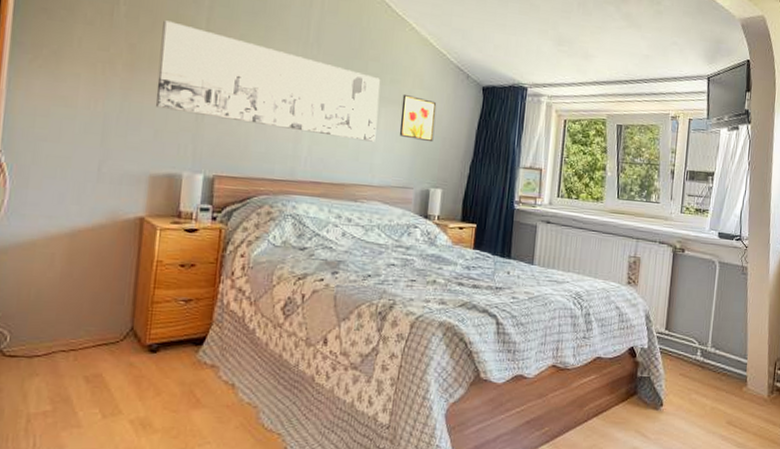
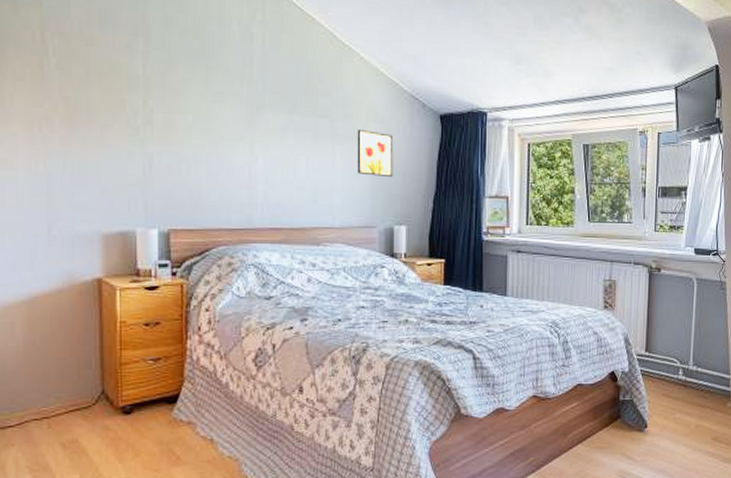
wall art: present [155,20,381,142] -> none [97,69,333,182]

